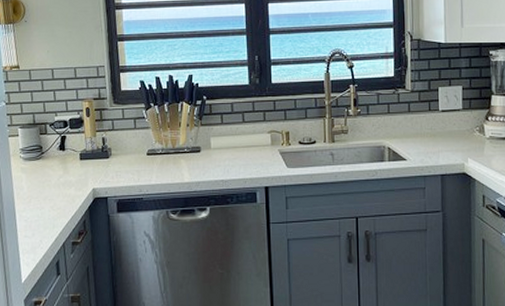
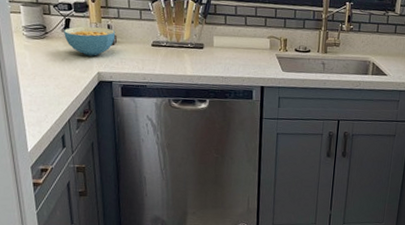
cereal bowl: none [59,142,110,172] -> present [64,26,116,56]

